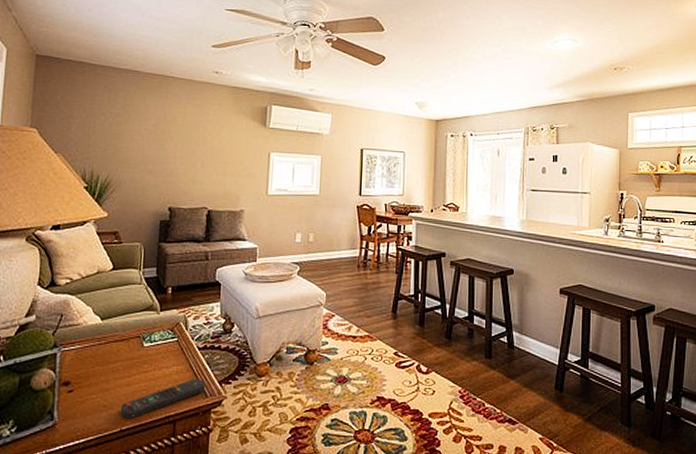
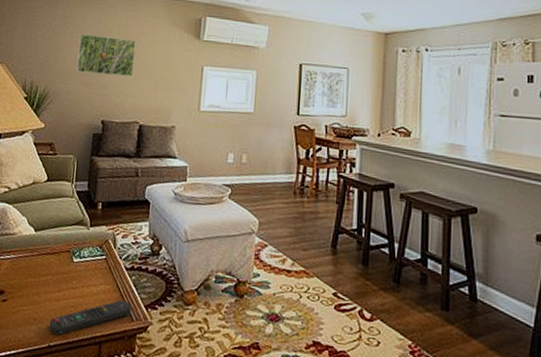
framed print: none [140,122,202,164] -> present [76,34,136,77]

